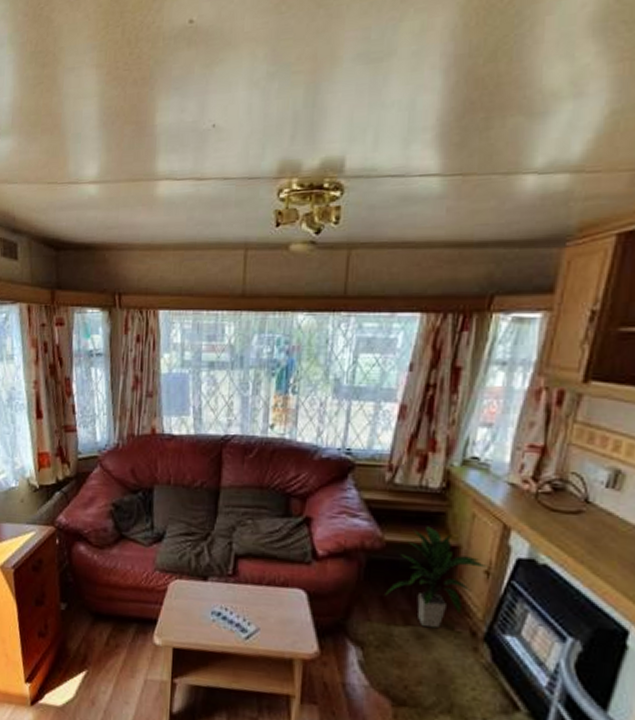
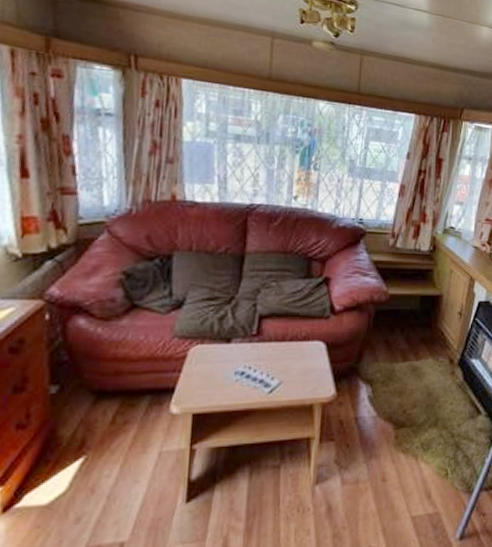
indoor plant: present [385,526,488,629] -> none [389,280,460,361]

